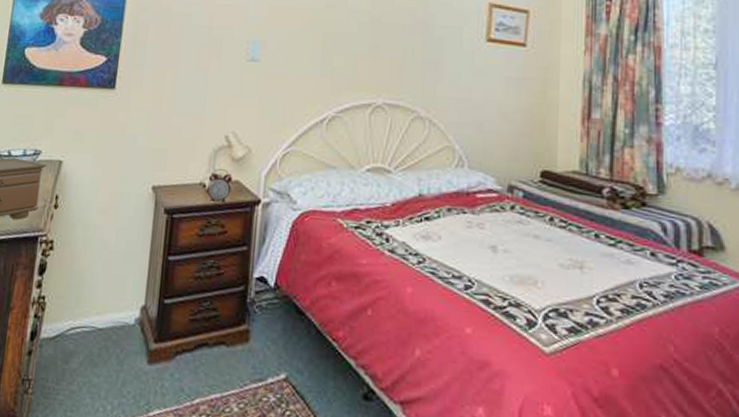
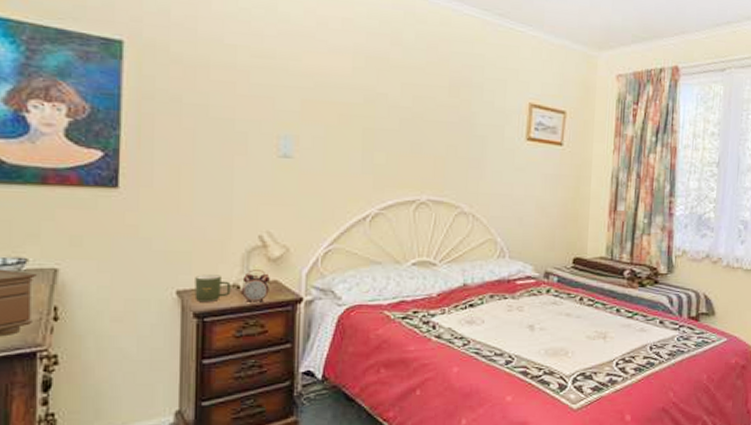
mug: none [167,171,198,200] -> present [194,274,231,303]

